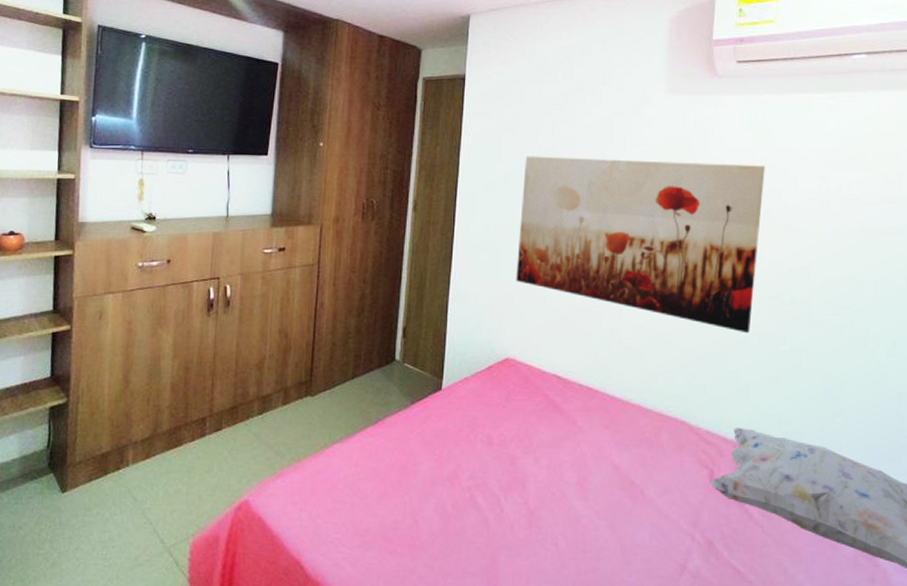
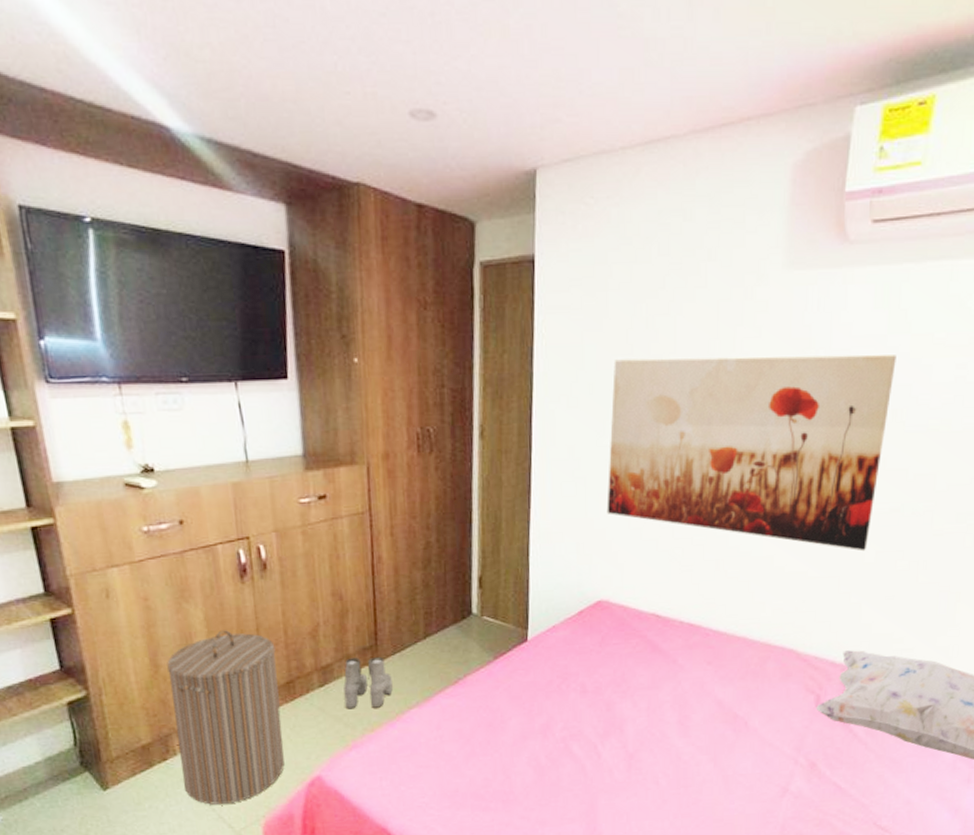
laundry hamper: none [130,355,226,519] -> present [167,630,285,805]
boots: none [278,390,321,440] -> present [343,656,393,709]

